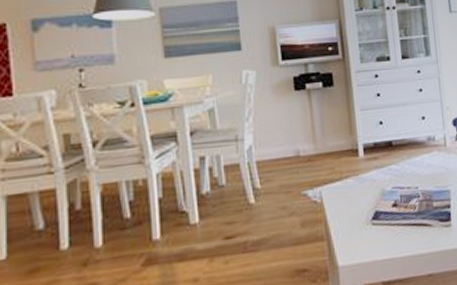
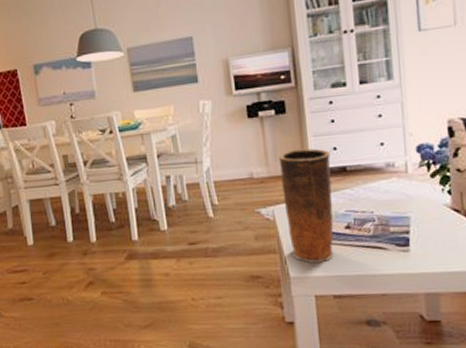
vase: none [326,123,382,248] -> present [278,148,334,263]

